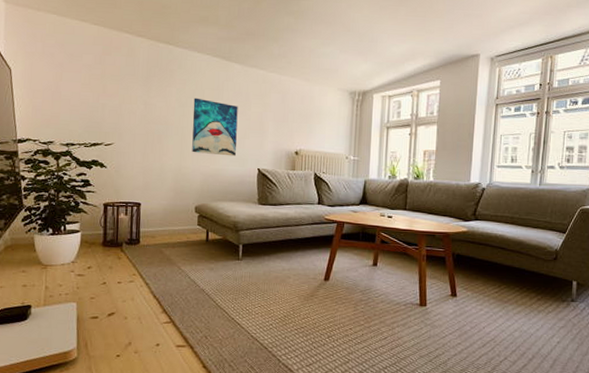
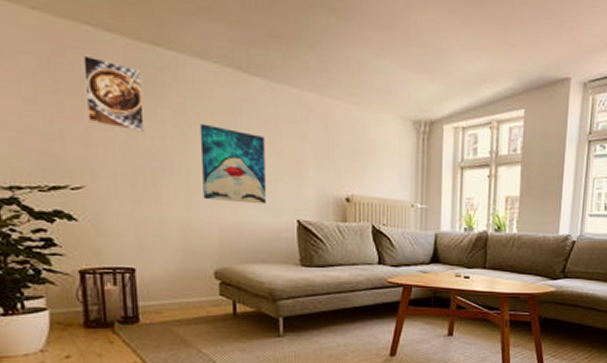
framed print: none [120,53,158,105] -> present [83,55,145,132]

